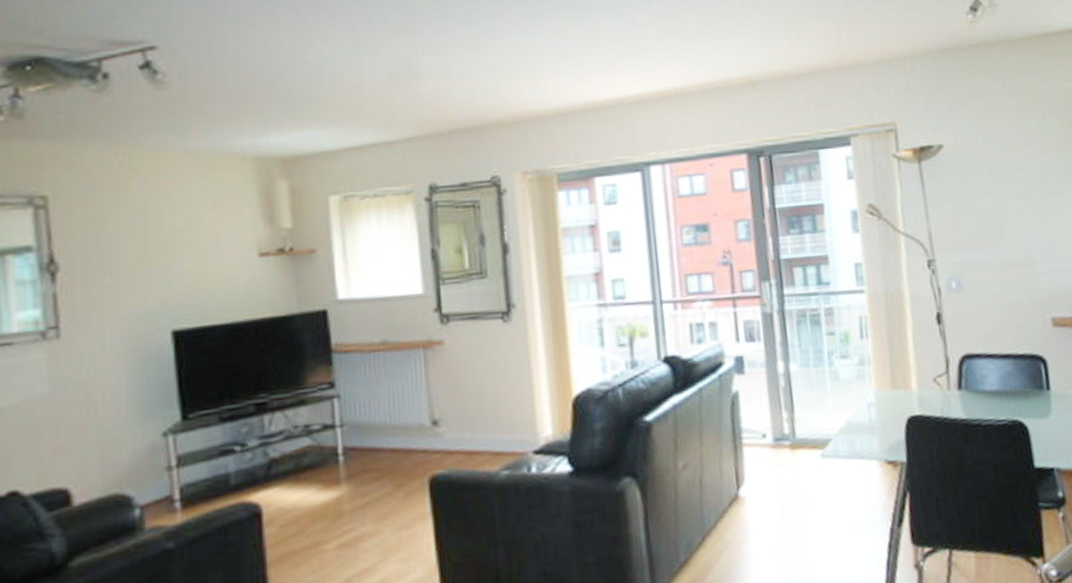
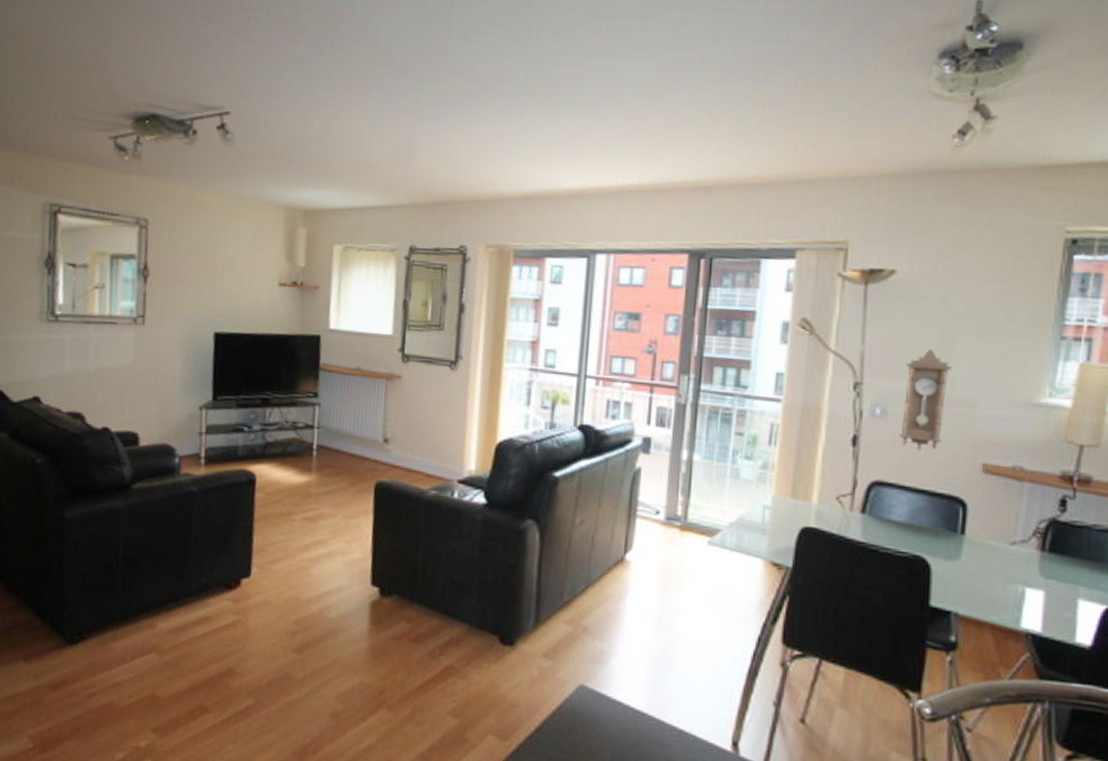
pendulum clock: none [969,216,1014,317] -> present [899,349,952,451]

